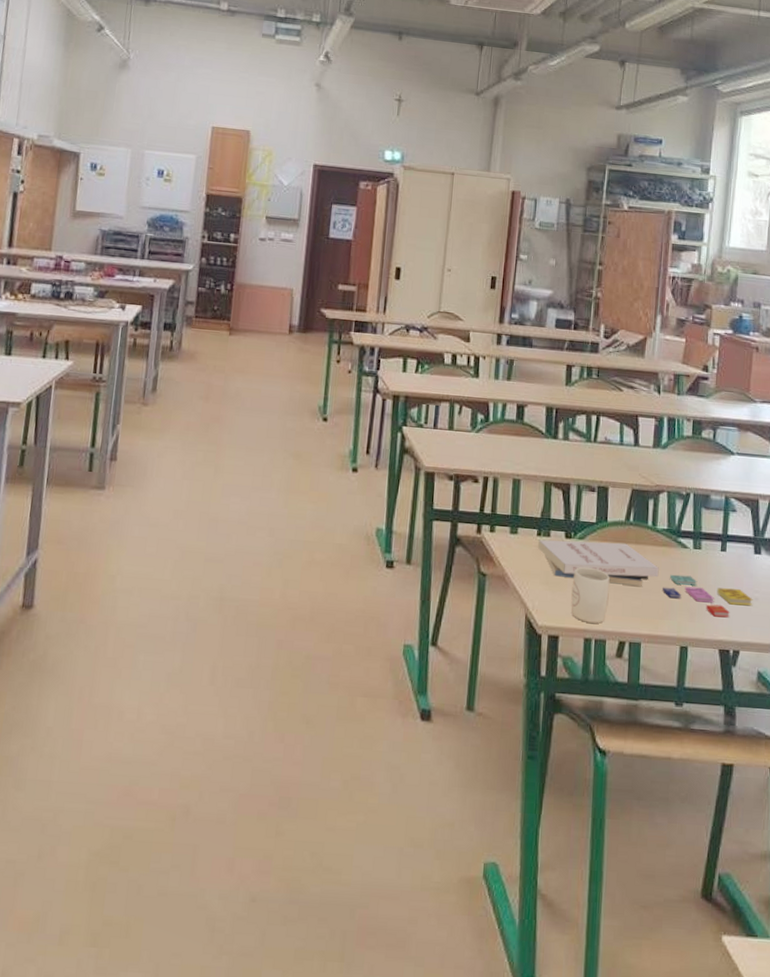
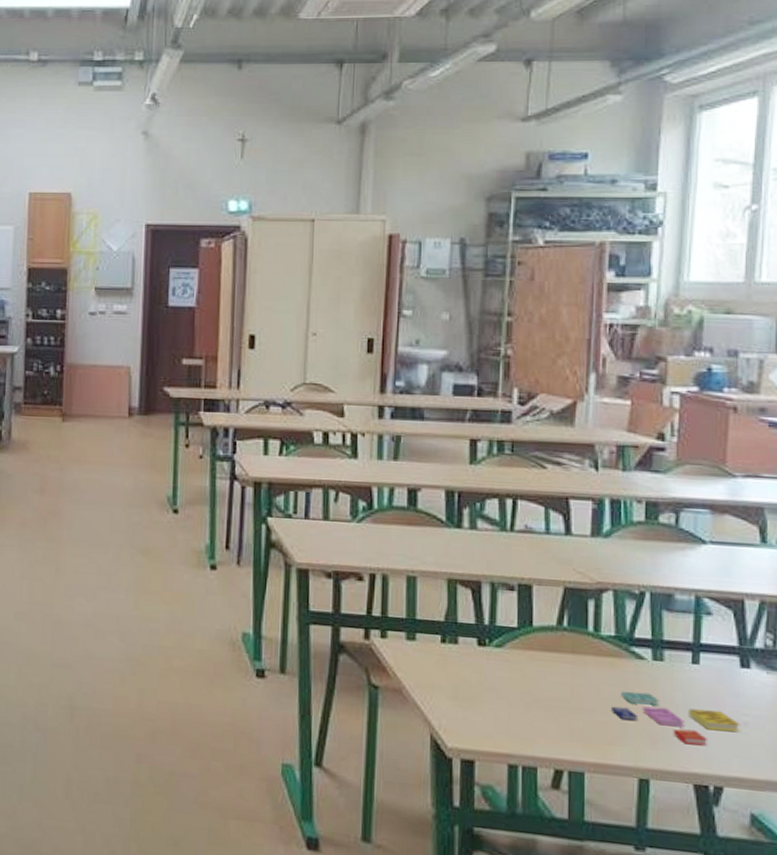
books: present [537,539,659,587] -> none [441,647,606,706]
mug: present [571,566,610,624] -> none [489,679,539,748]

